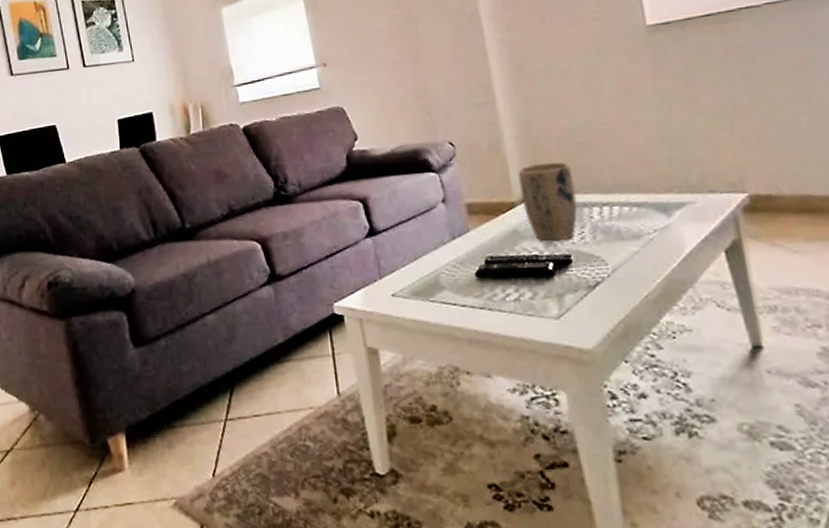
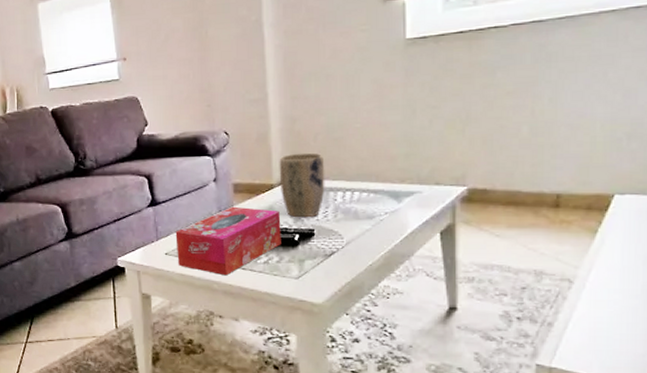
tissue box: none [401,231,533,320] -> present [175,206,281,276]

